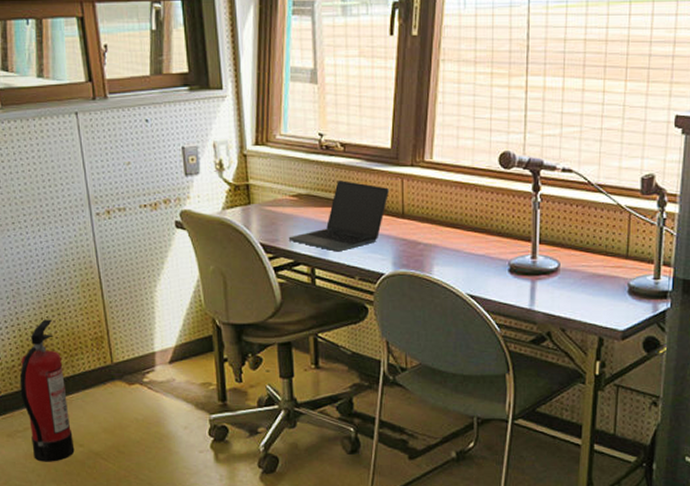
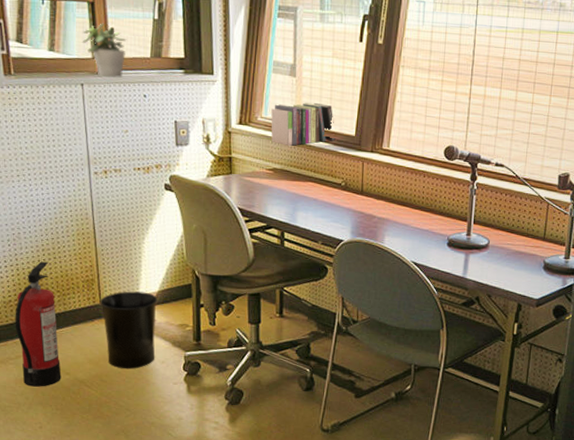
potted plant: none [73,40,123,103] -> present [82,23,127,78]
waste bin: none [111,348,176,437] -> present [99,291,158,369]
laptop: present [288,180,390,252] -> none [263,159,352,220]
books: none [291,113,368,167] -> present [271,103,336,147]

